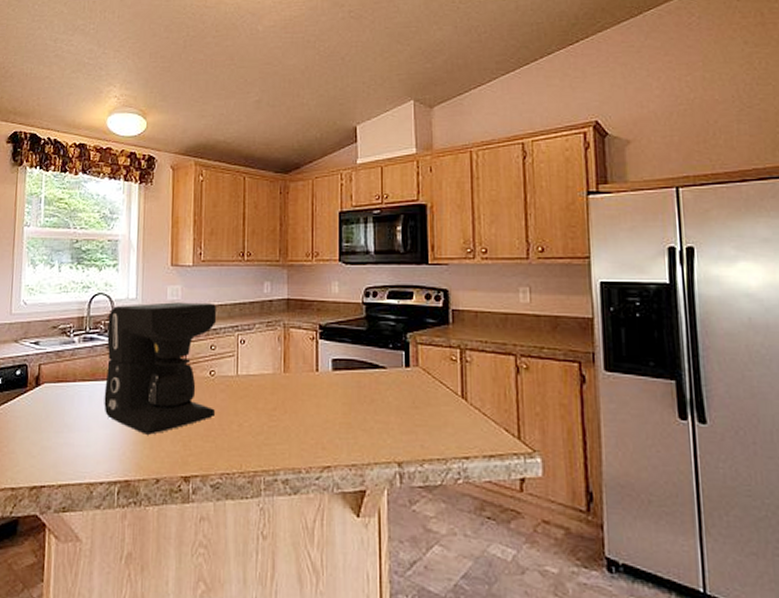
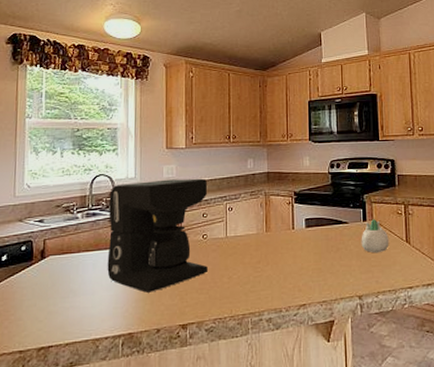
succulent planter: none [402,365,439,410] -> present [361,219,389,253]

